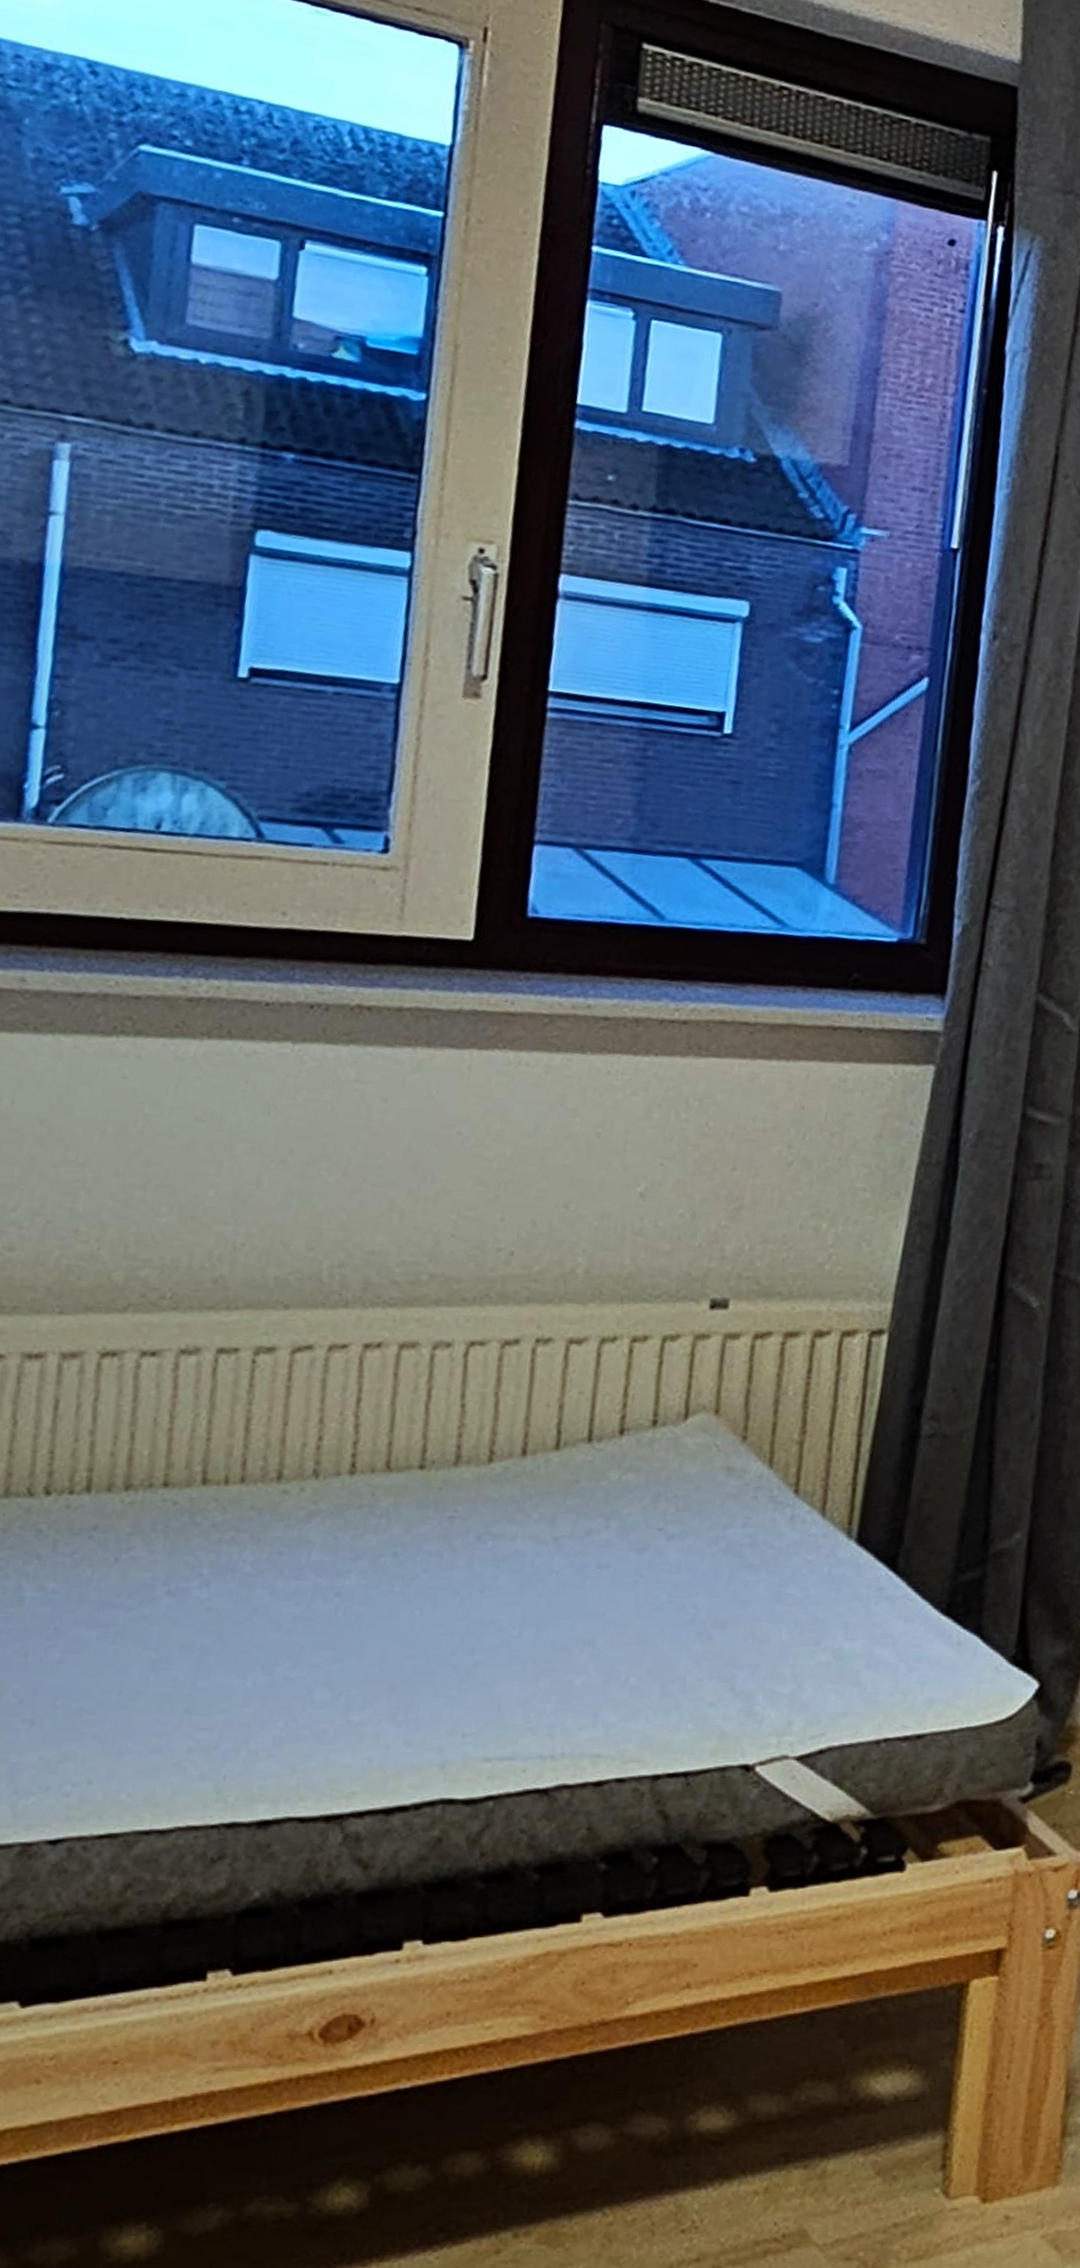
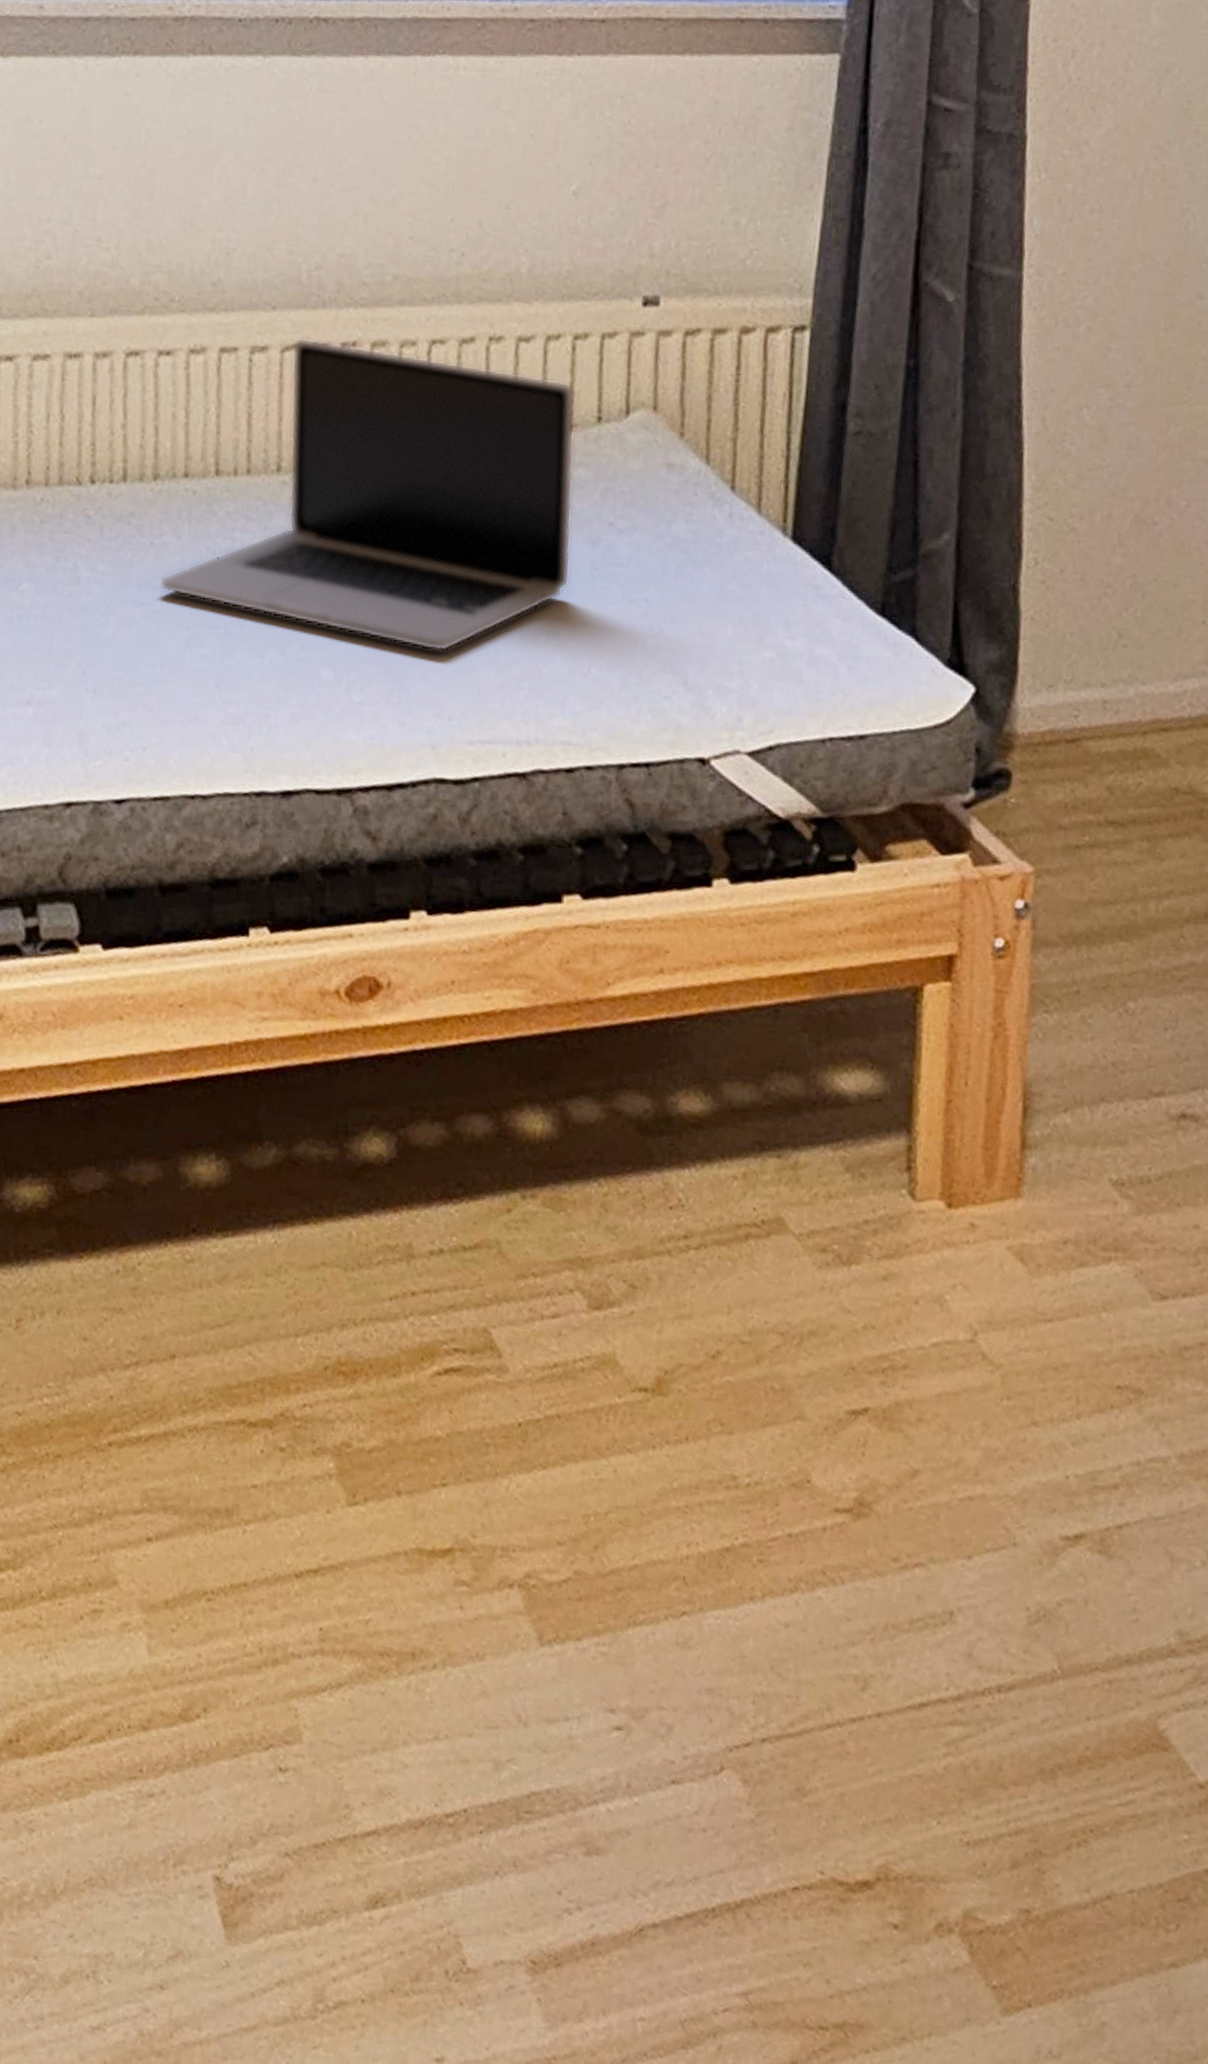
laptop: none [123,1338,630,1666] -> present [159,337,576,652]

